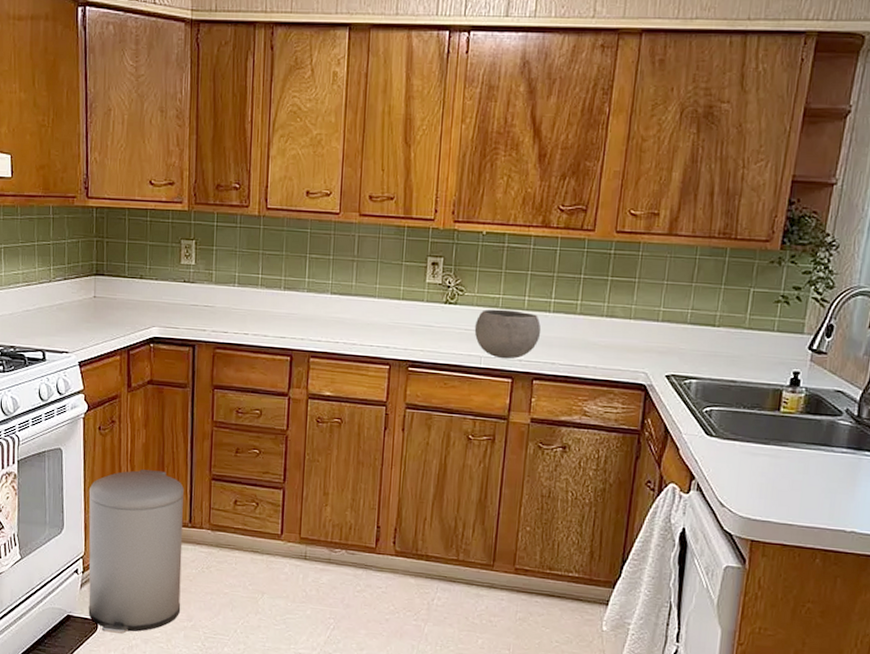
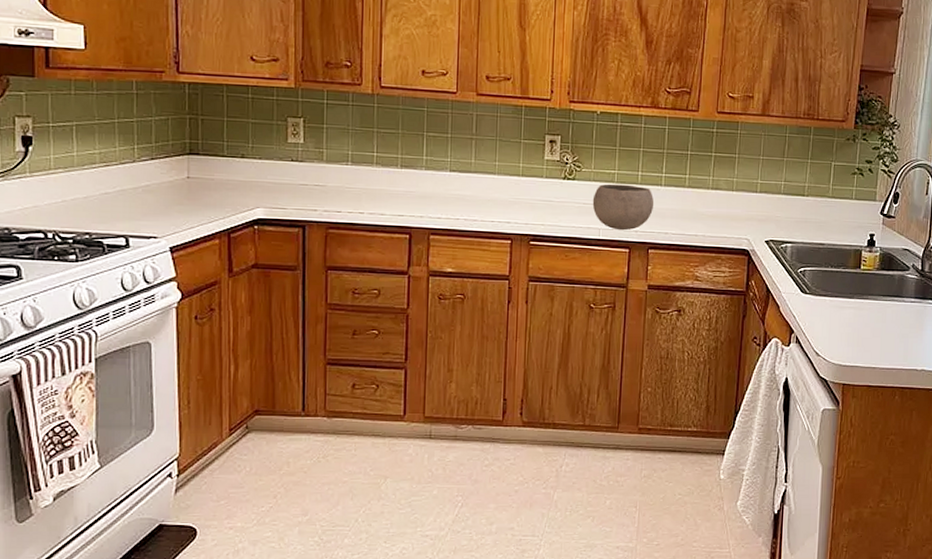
pedal bin: present [88,469,184,634] -> none [184,359,296,538]

